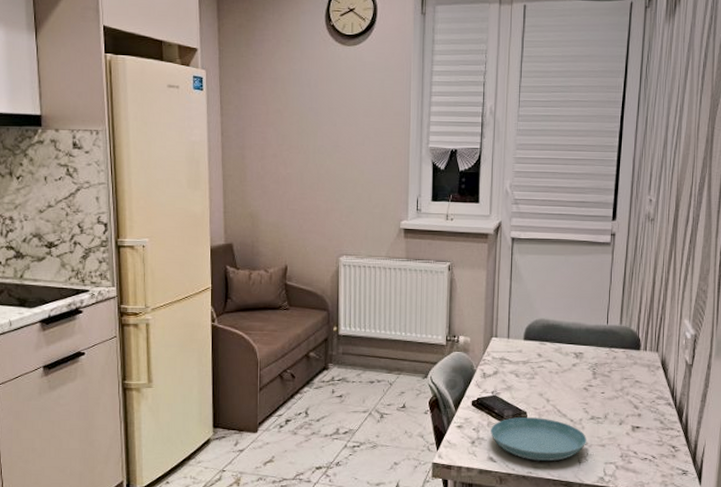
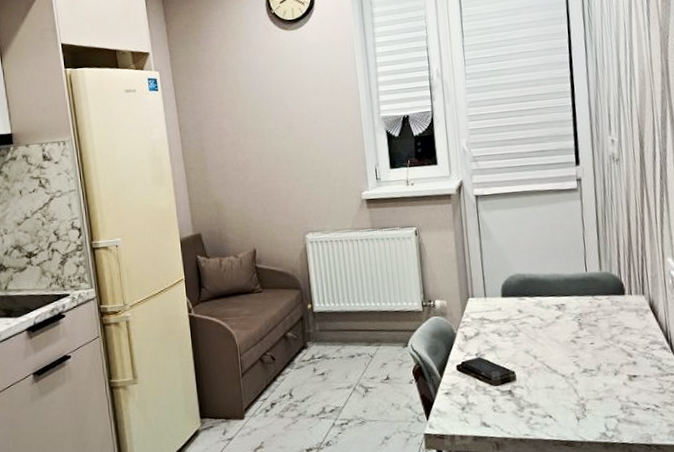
saucer: present [491,417,587,462] -> none [480,376,582,422]

